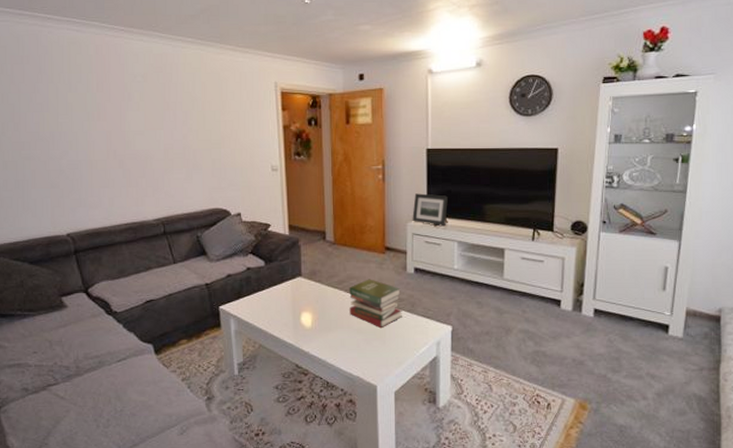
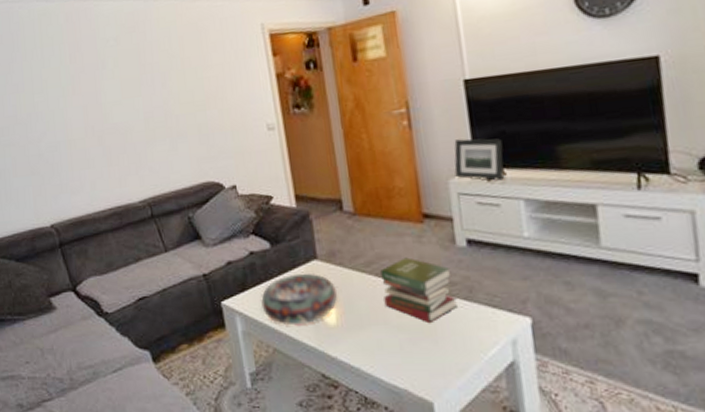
decorative bowl: none [252,288,315,327] -> present [260,274,338,326]

